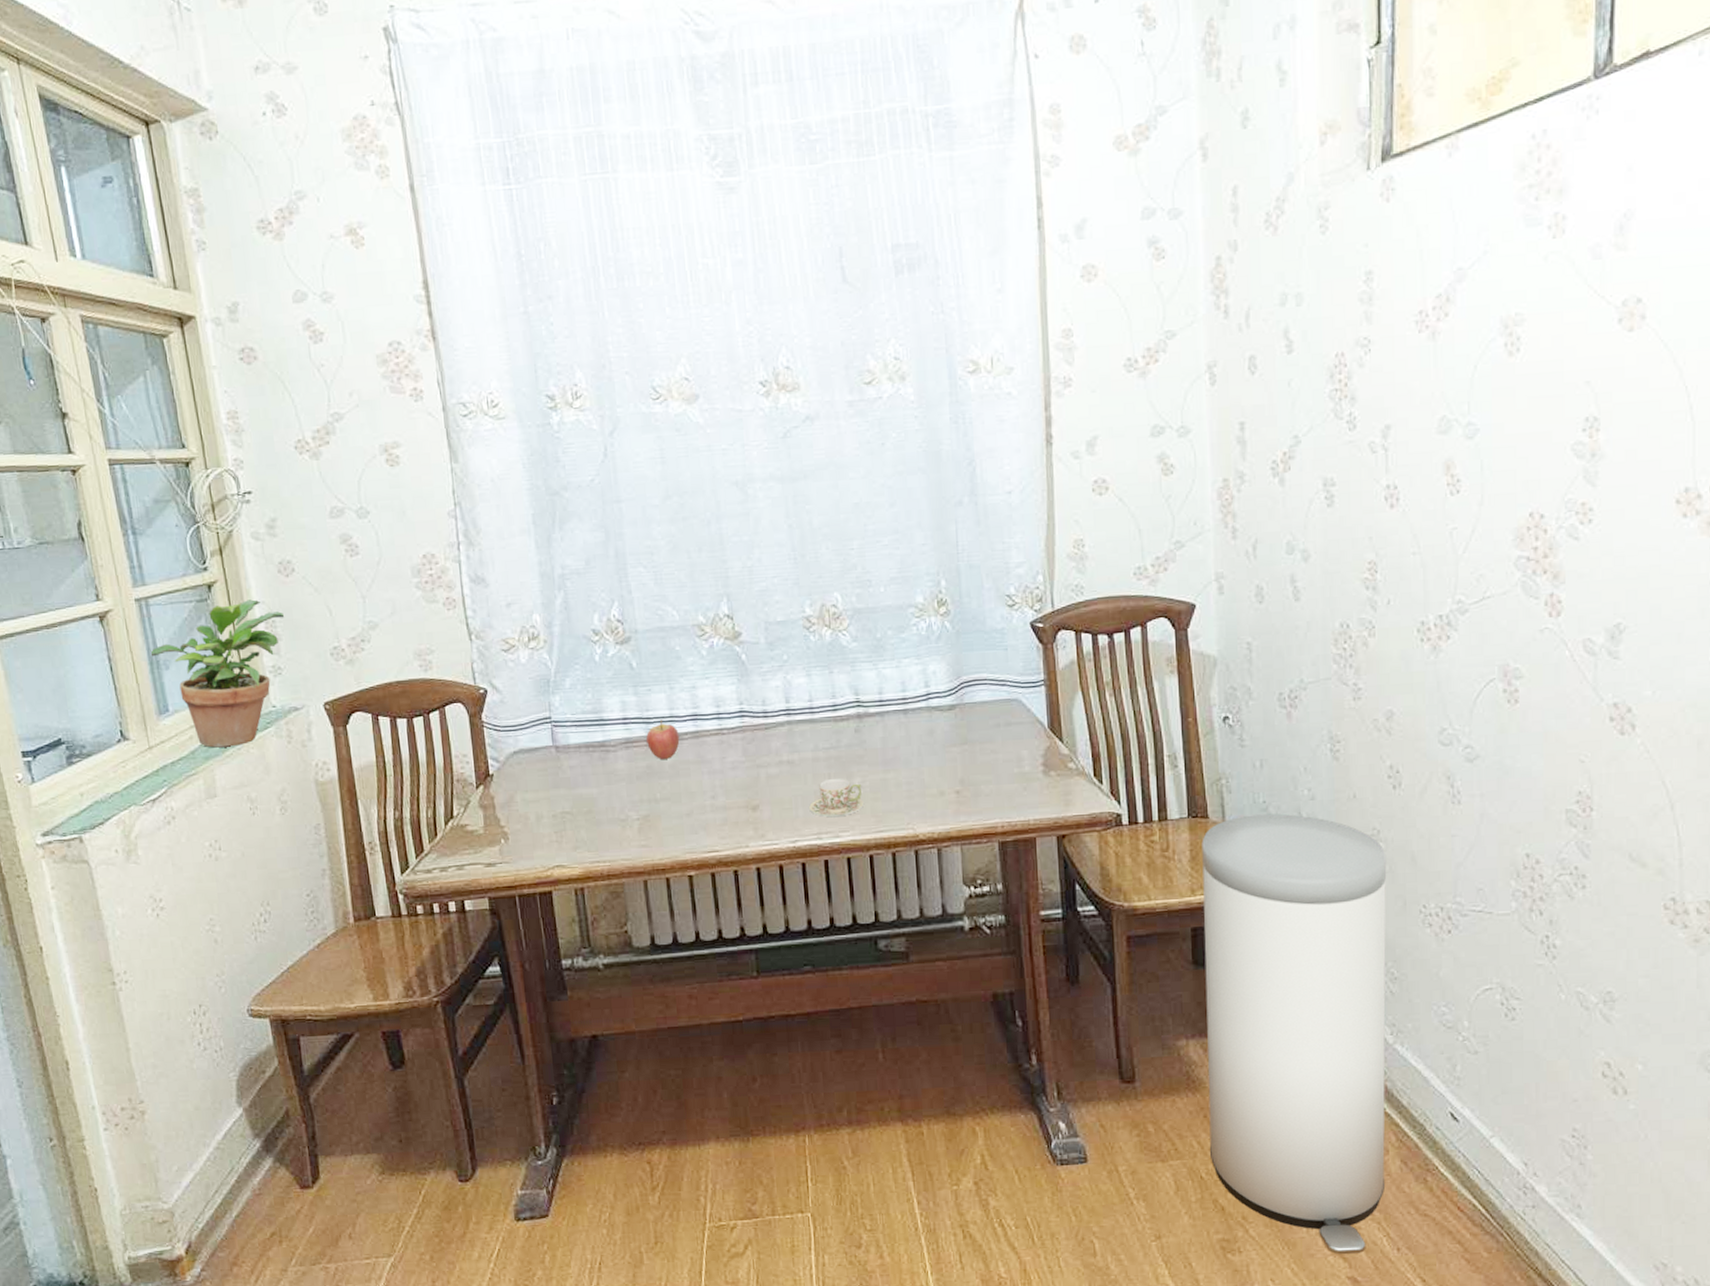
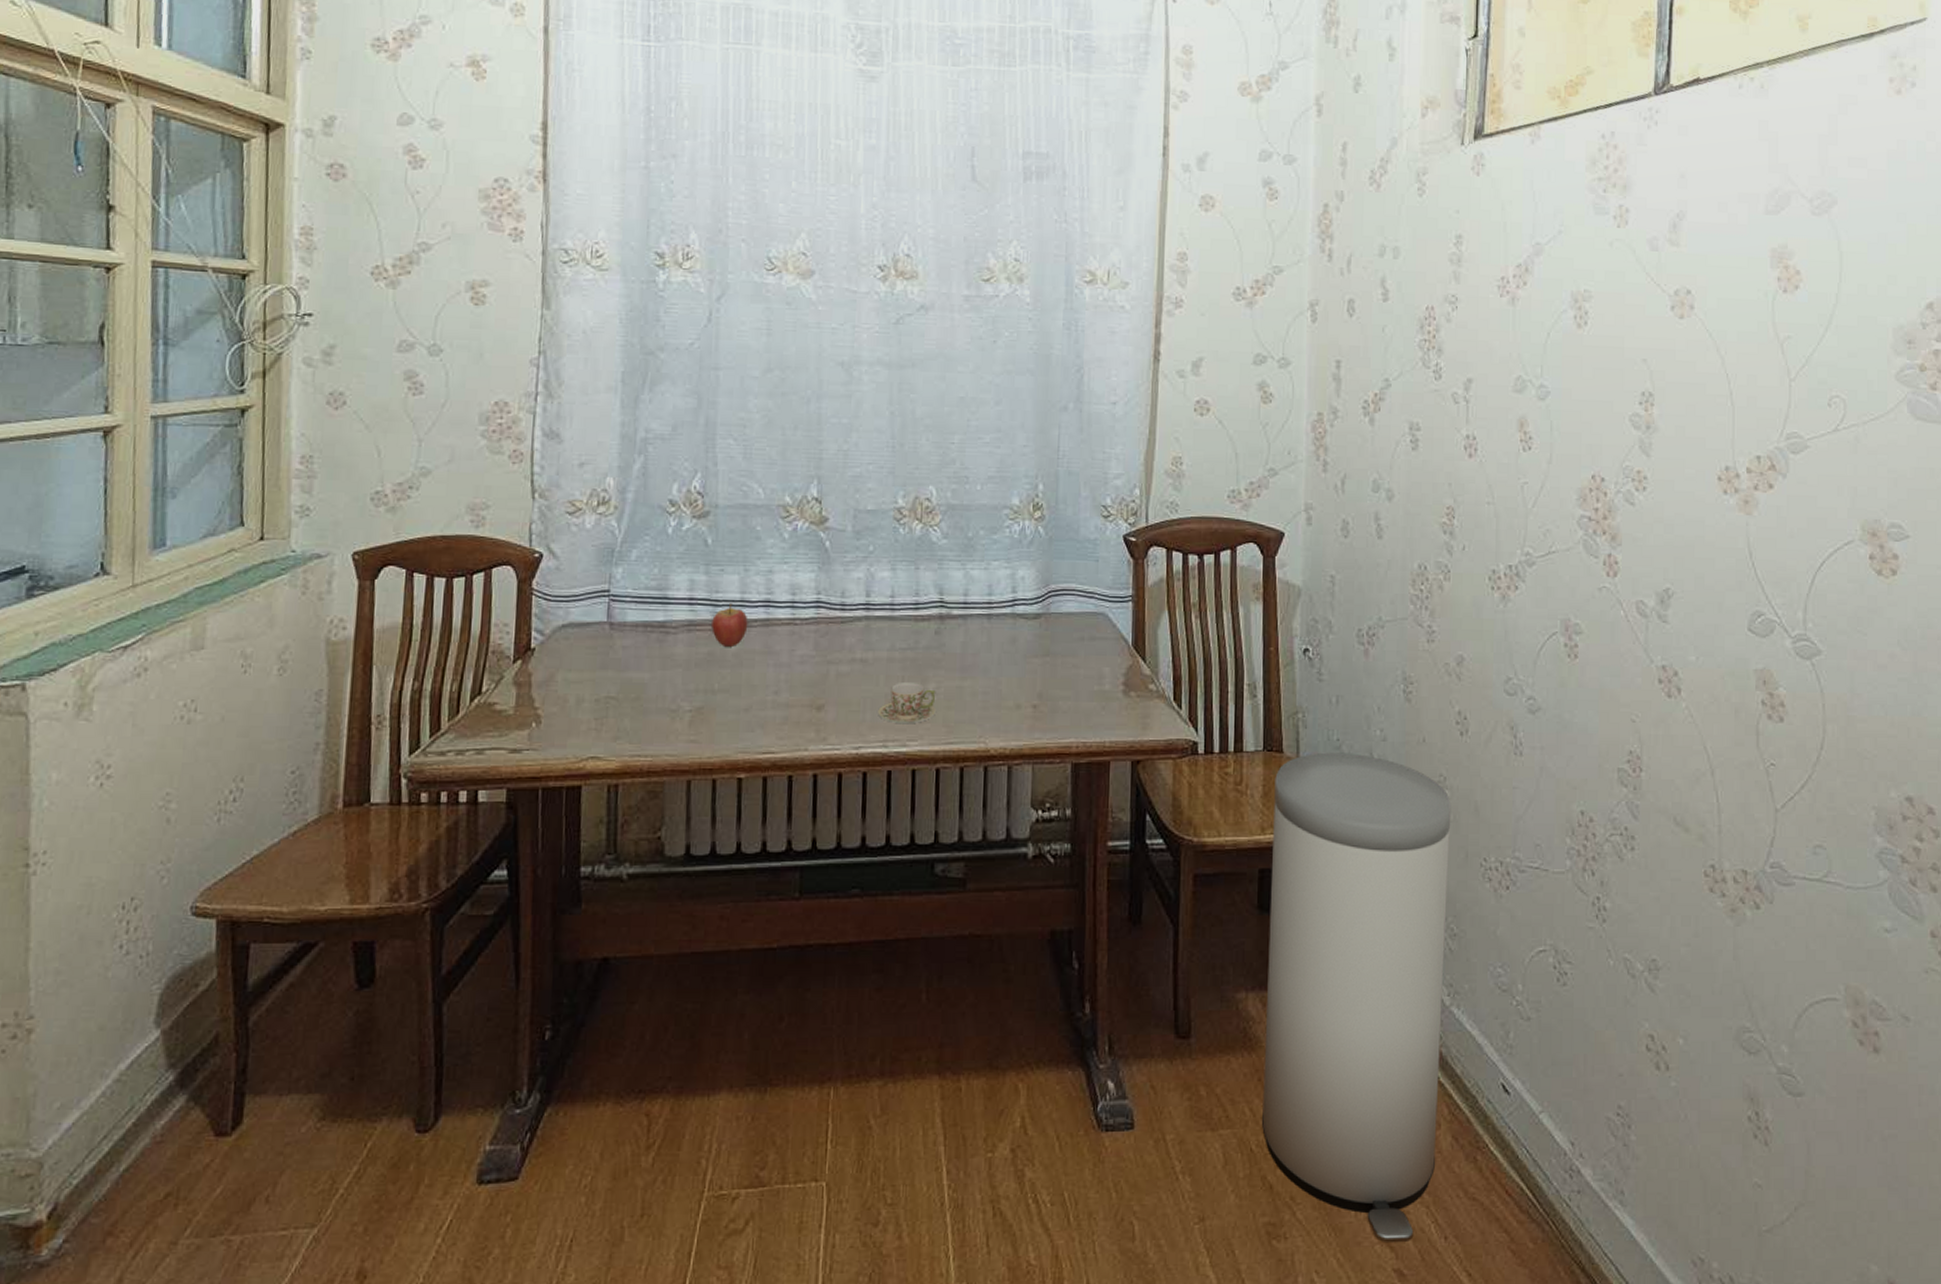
potted plant: present [150,599,285,748] -> none [157,430,325,593]

